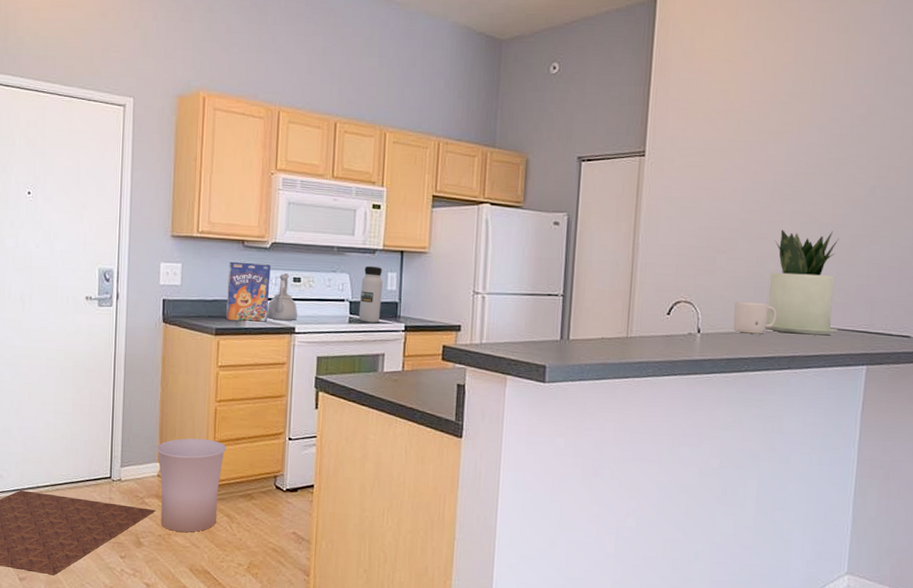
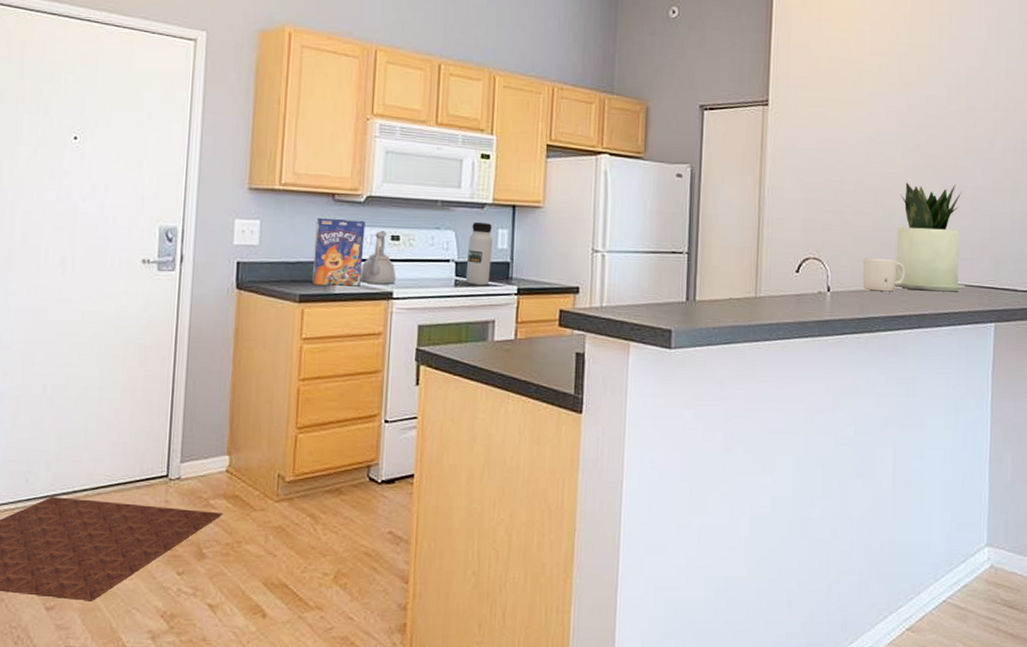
waste bin: present [157,438,226,532] -> none [226,424,310,538]

